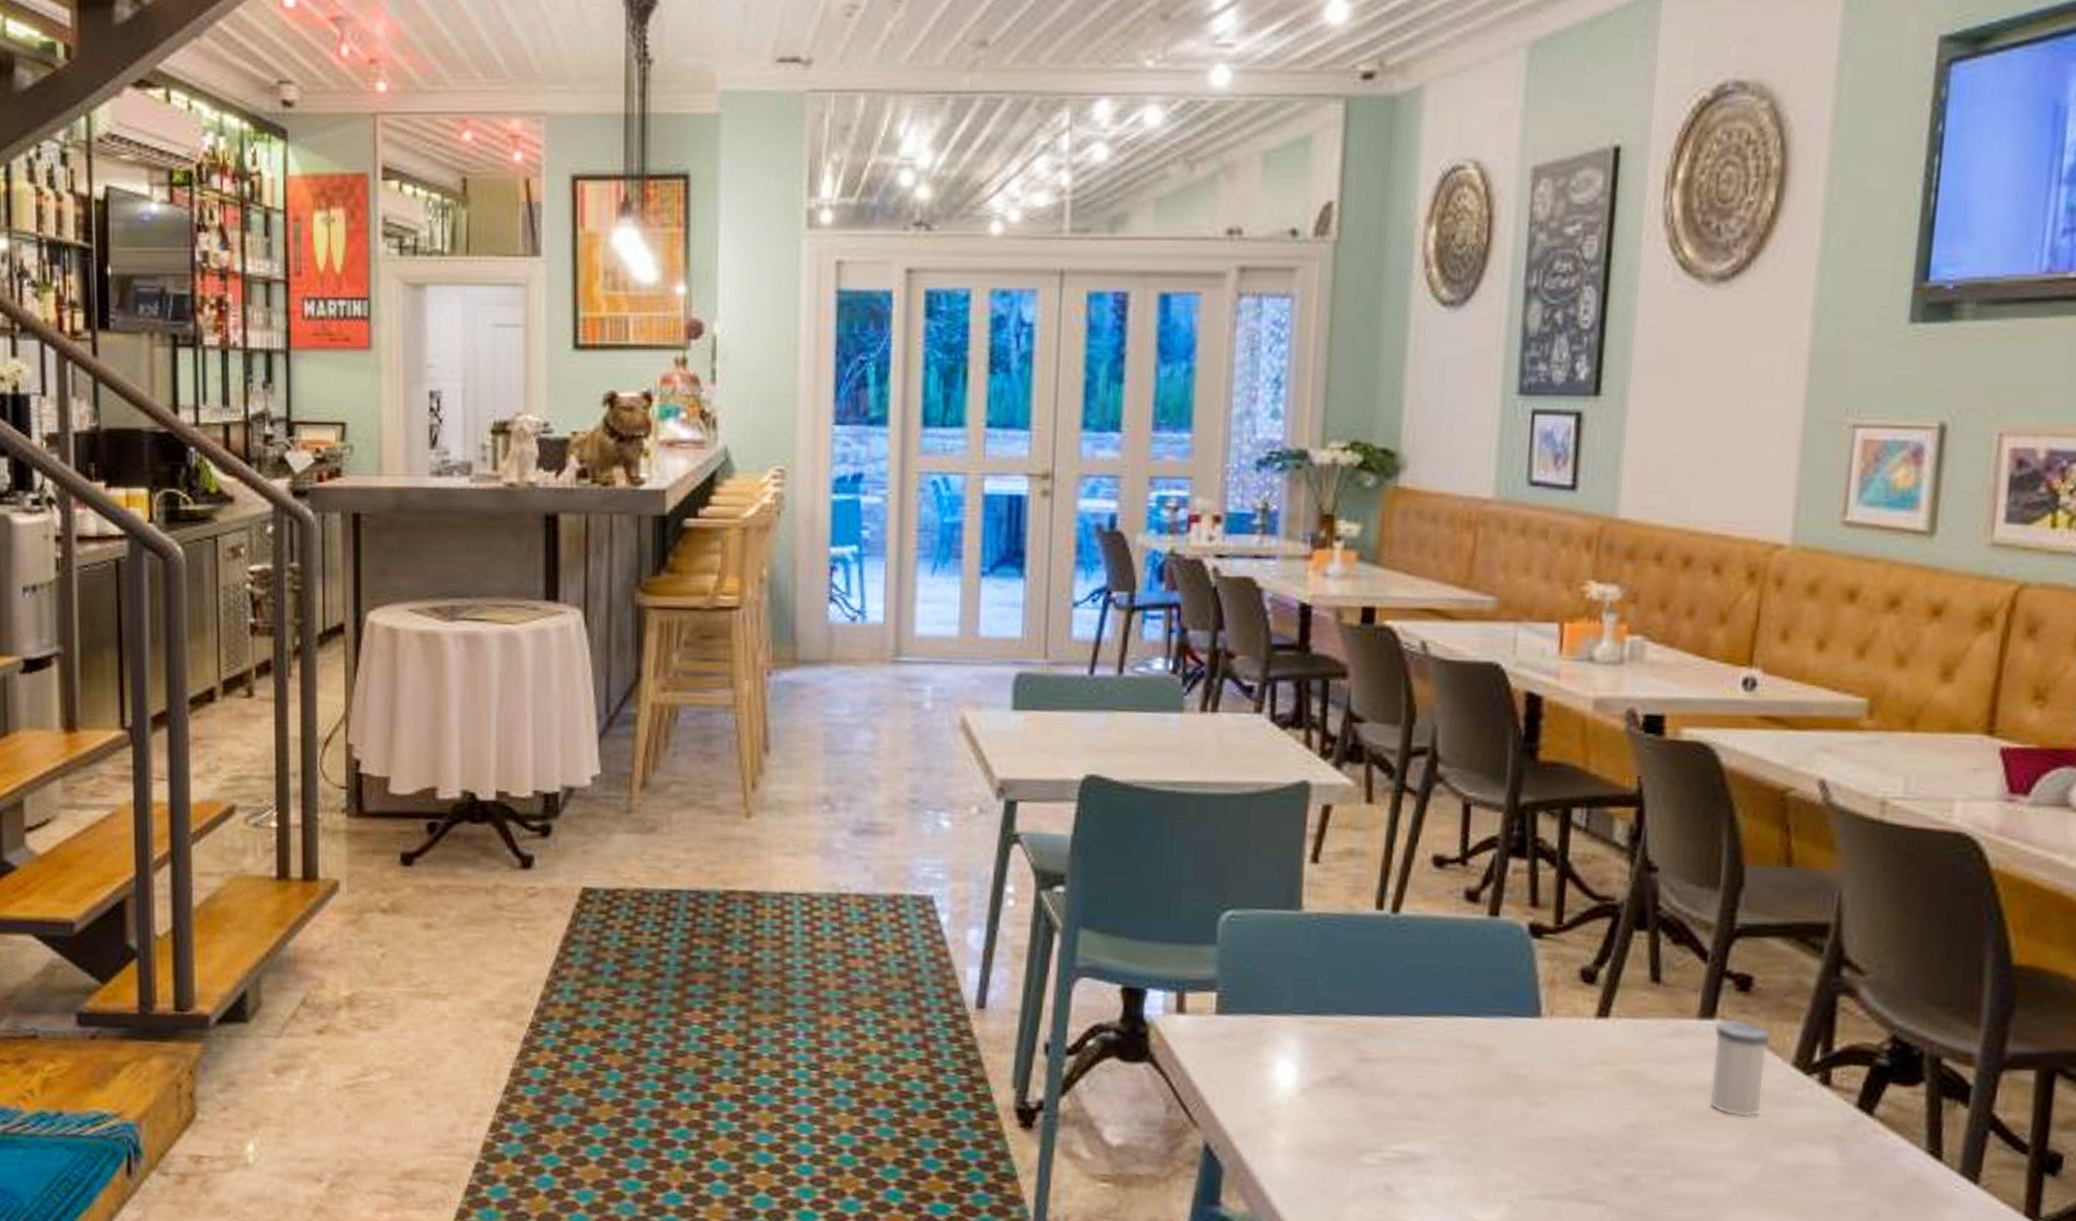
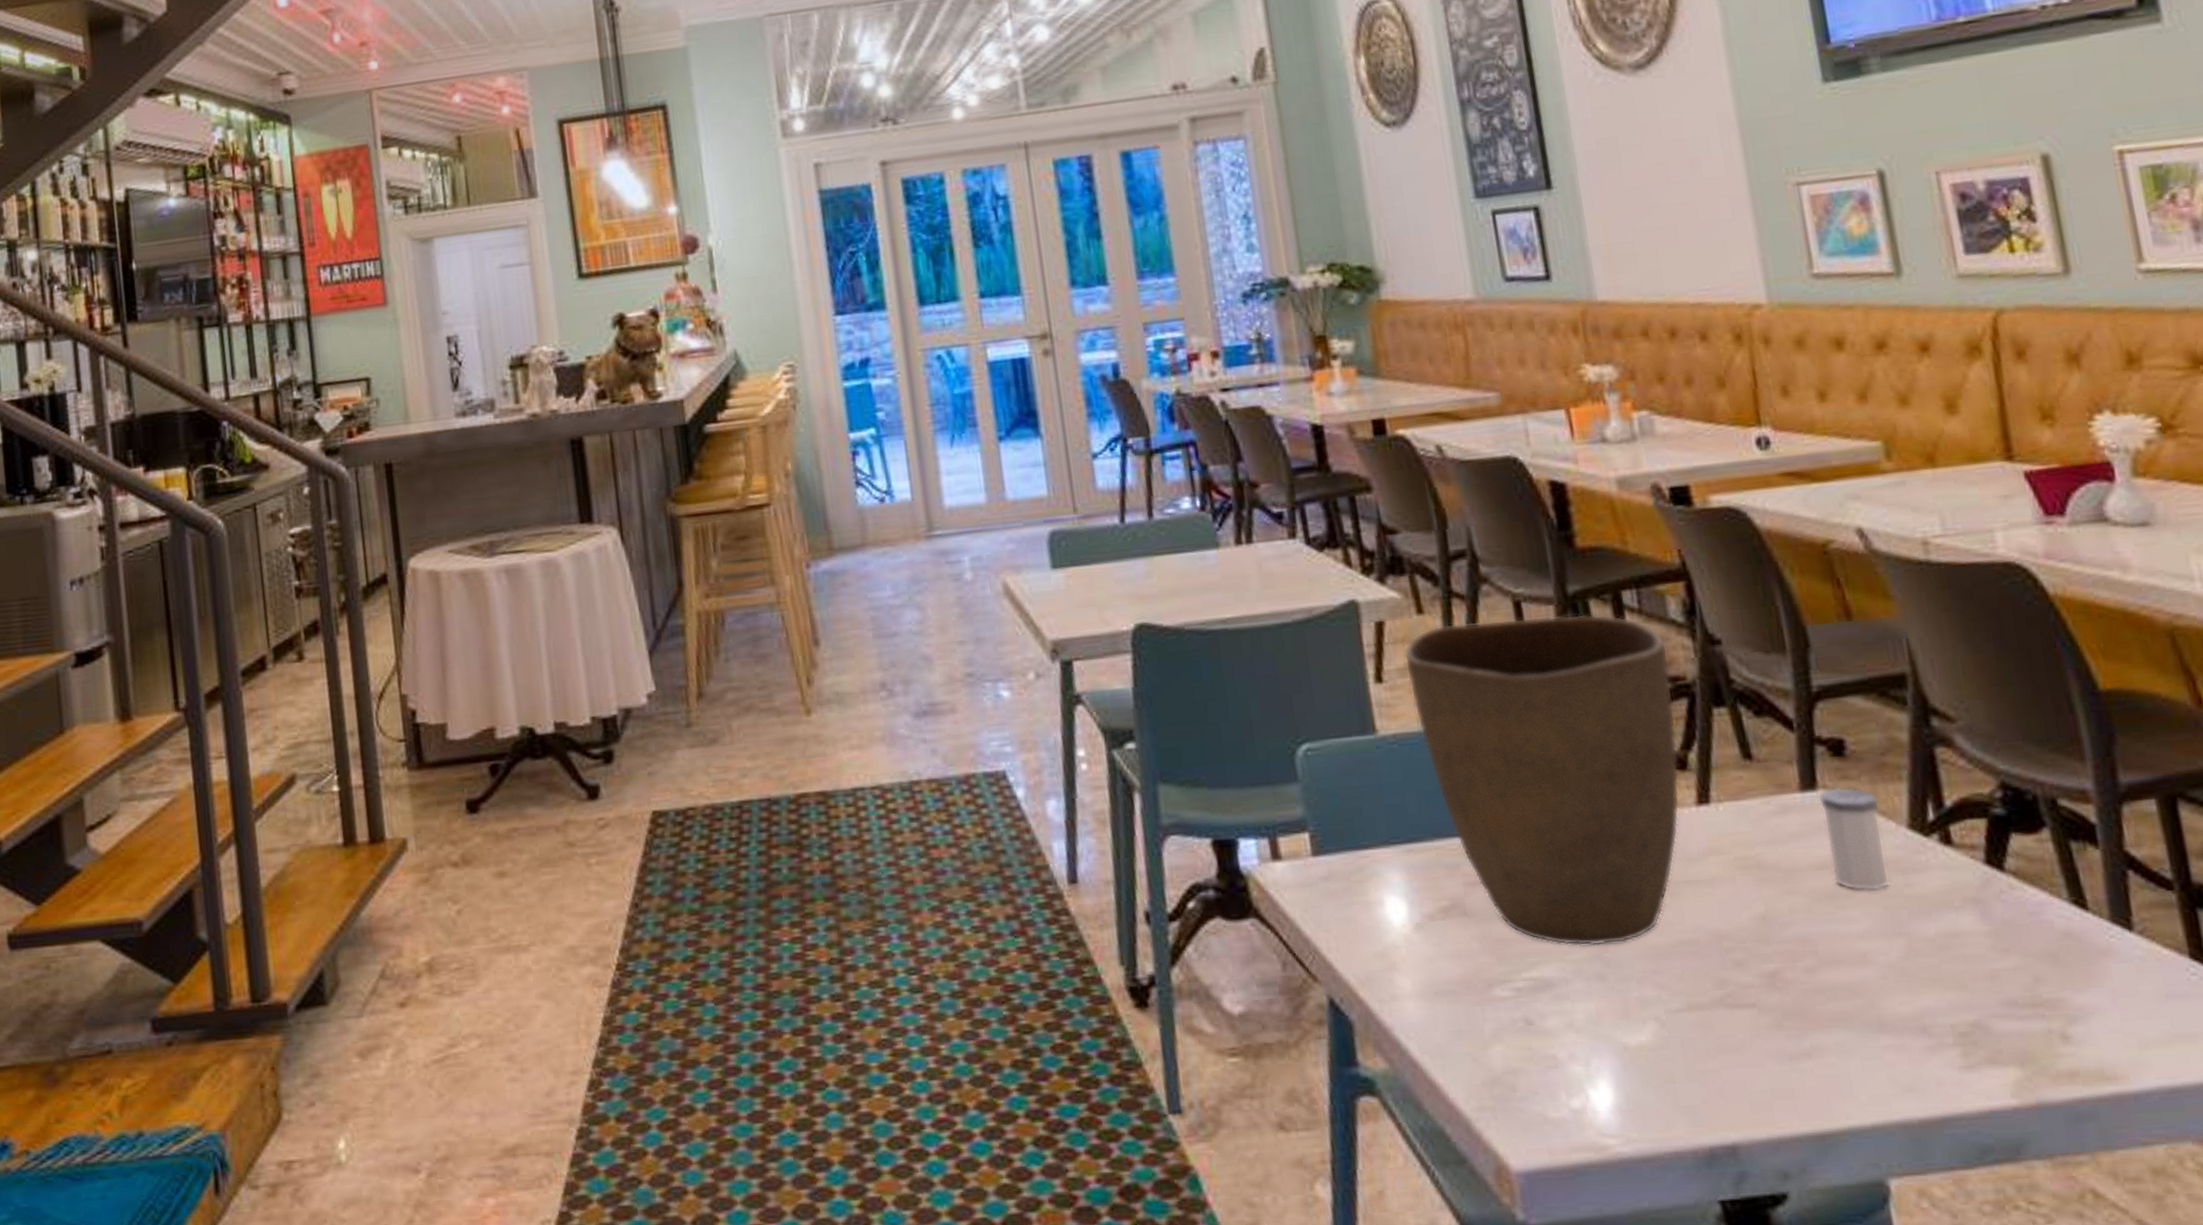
vase: none [1343,817,1605,1132] -> present [1403,614,1680,946]

